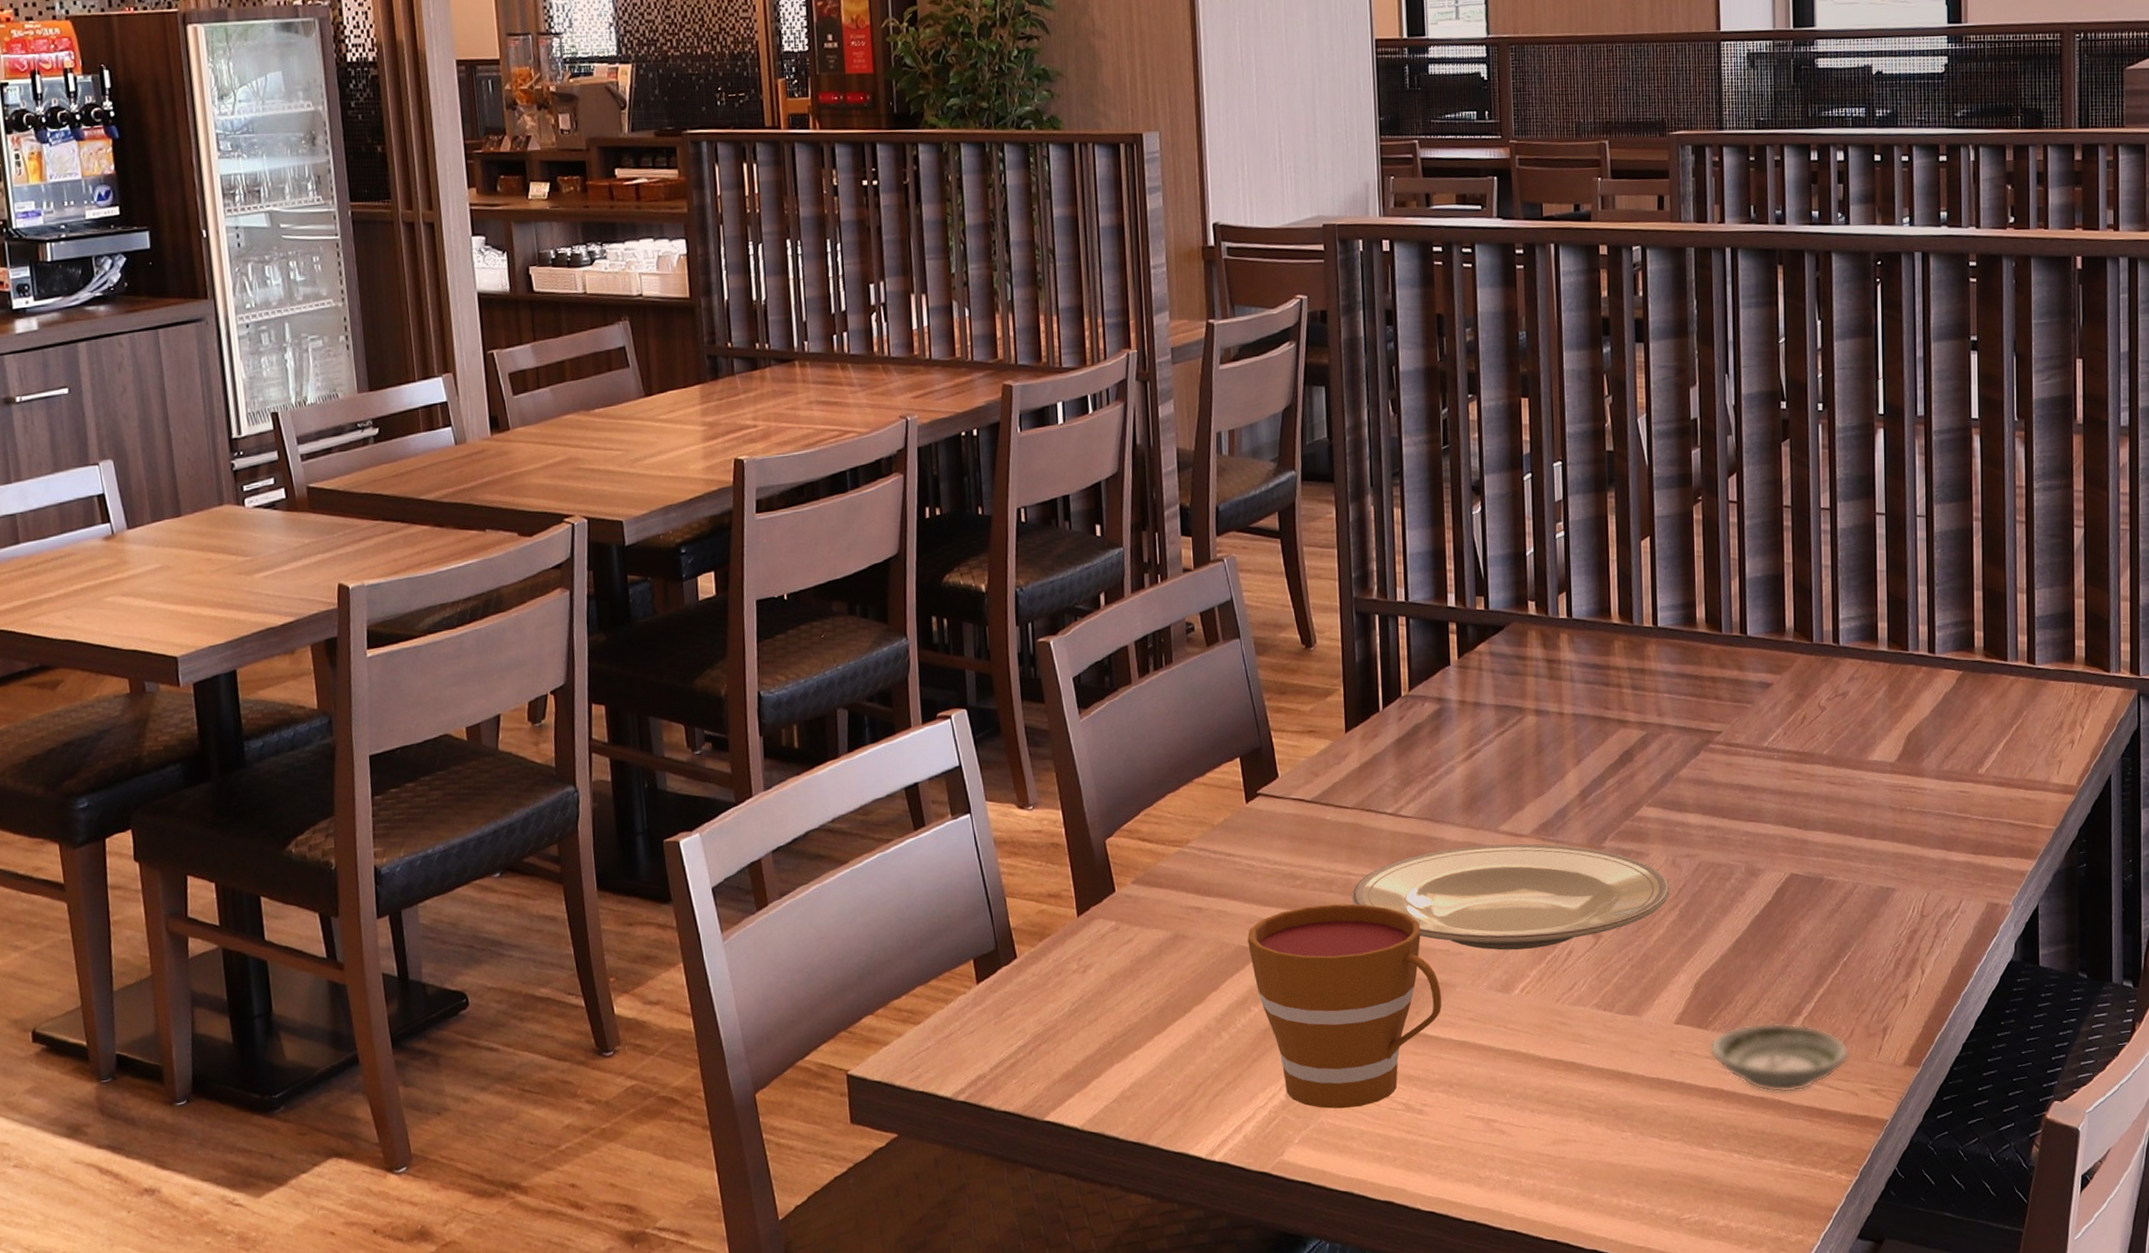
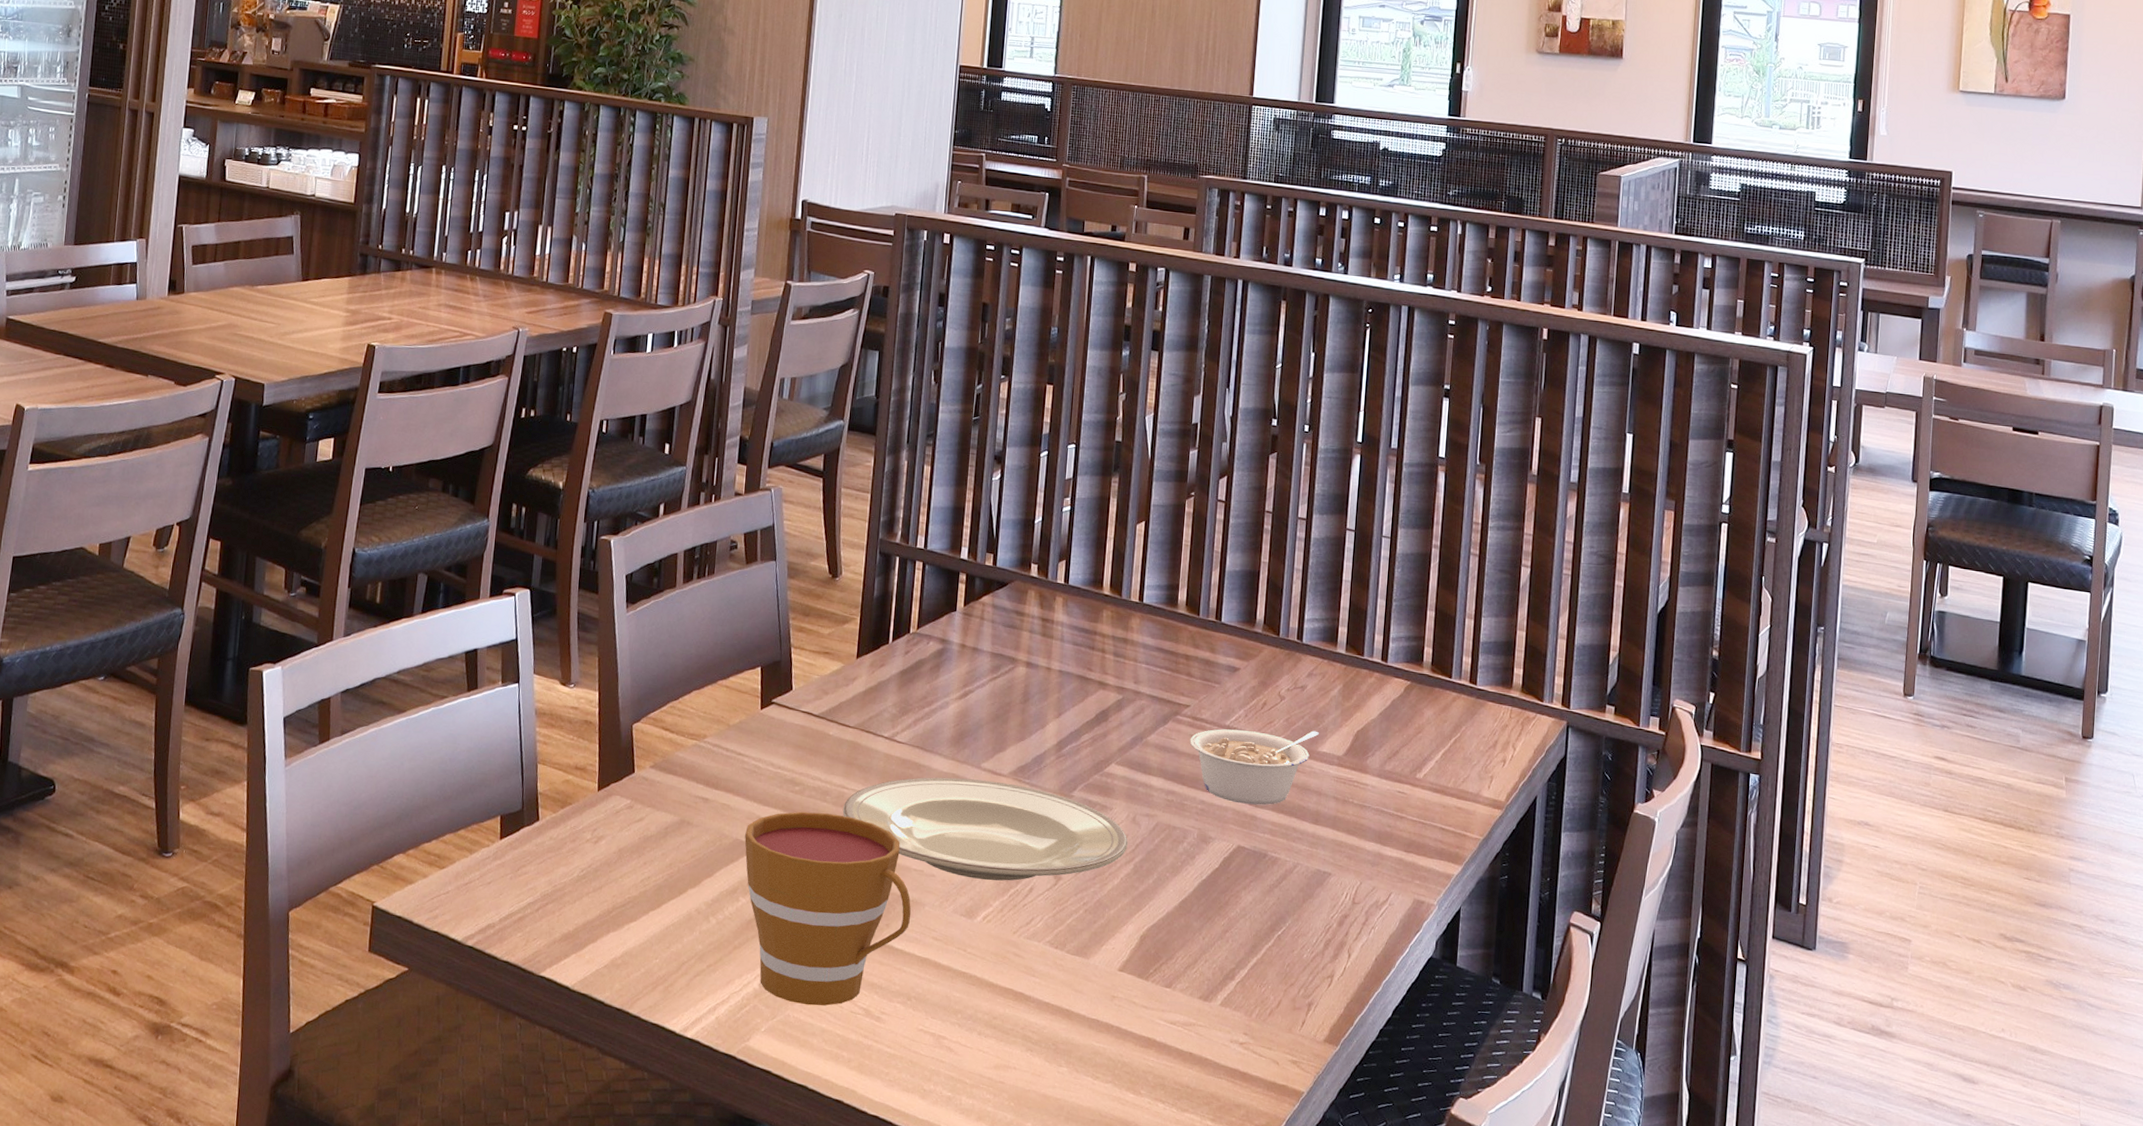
saucer: present [1709,1022,1850,1093] -> none [1147,981,1276,1053]
legume: none [1726,739,1867,829] -> present [1189,729,1319,806]

